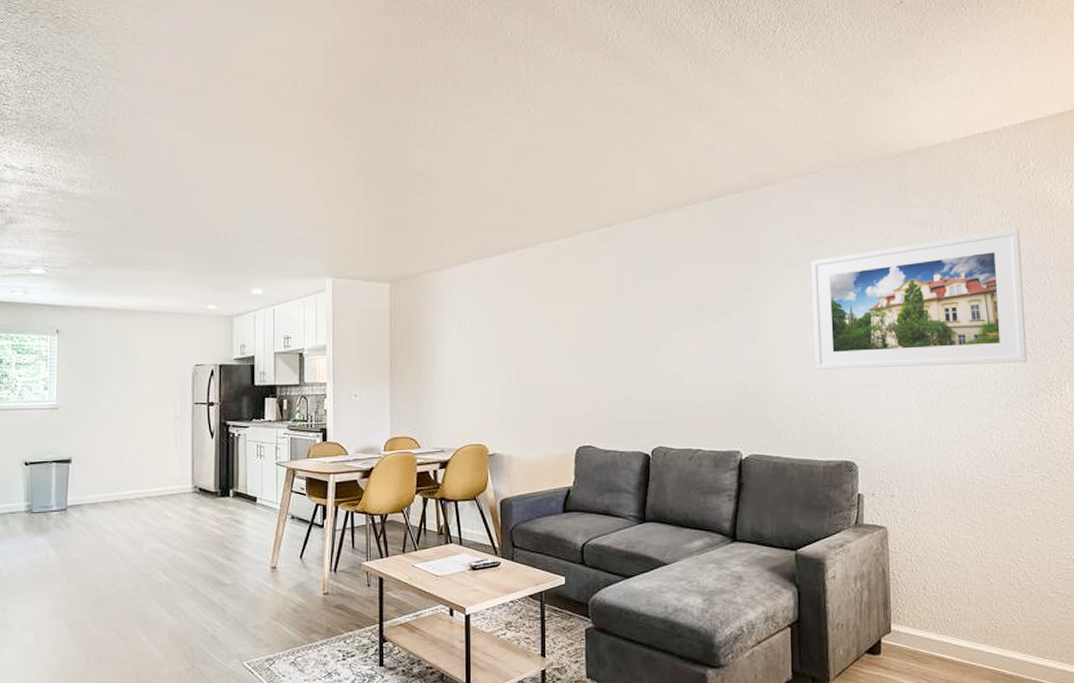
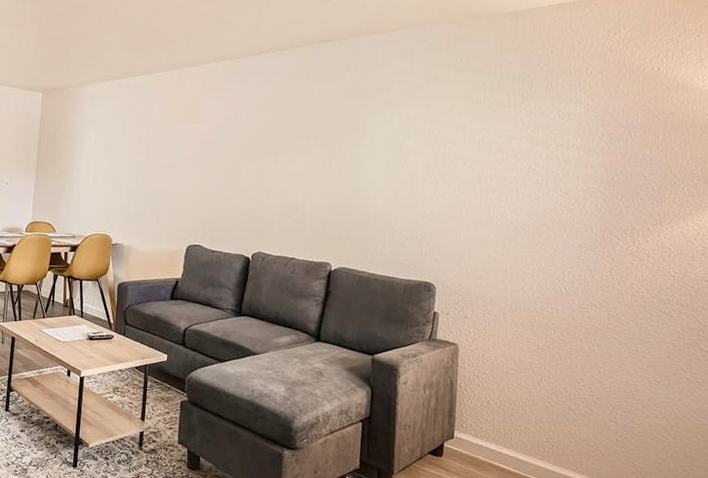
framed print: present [811,228,1028,369] -> none [404,88,606,211]

